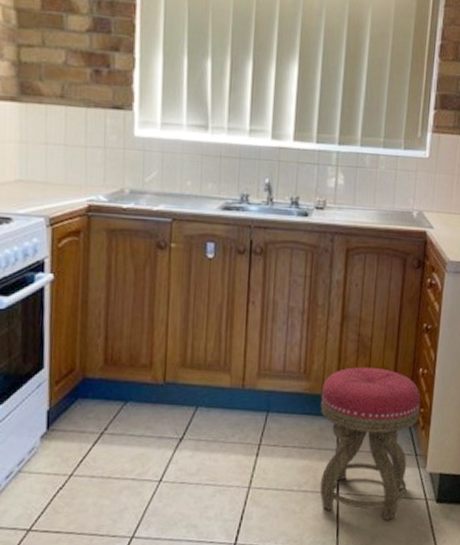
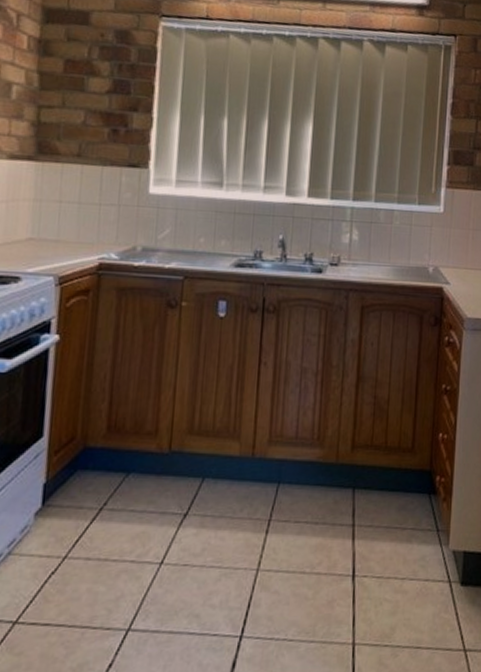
stool: present [320,367,421,520] -> none [334,432,441,607]

